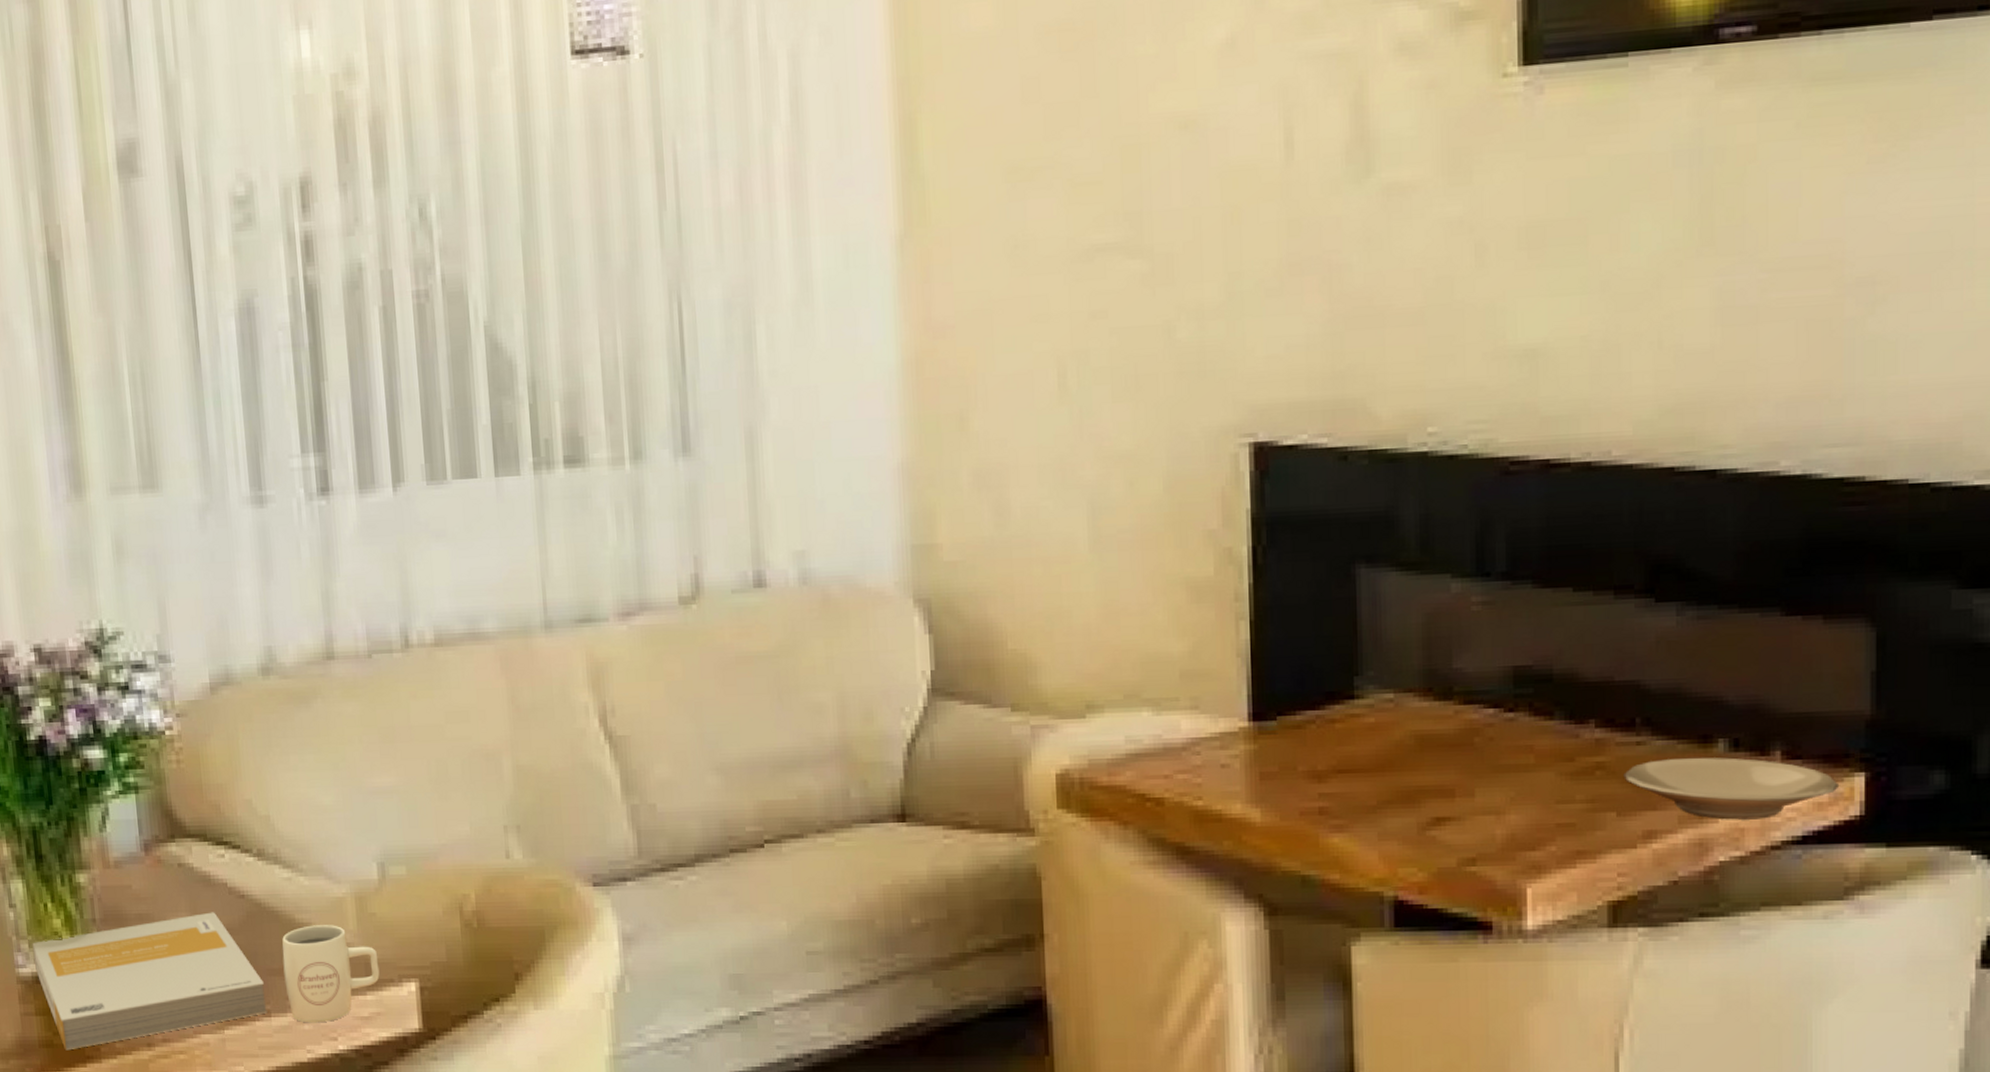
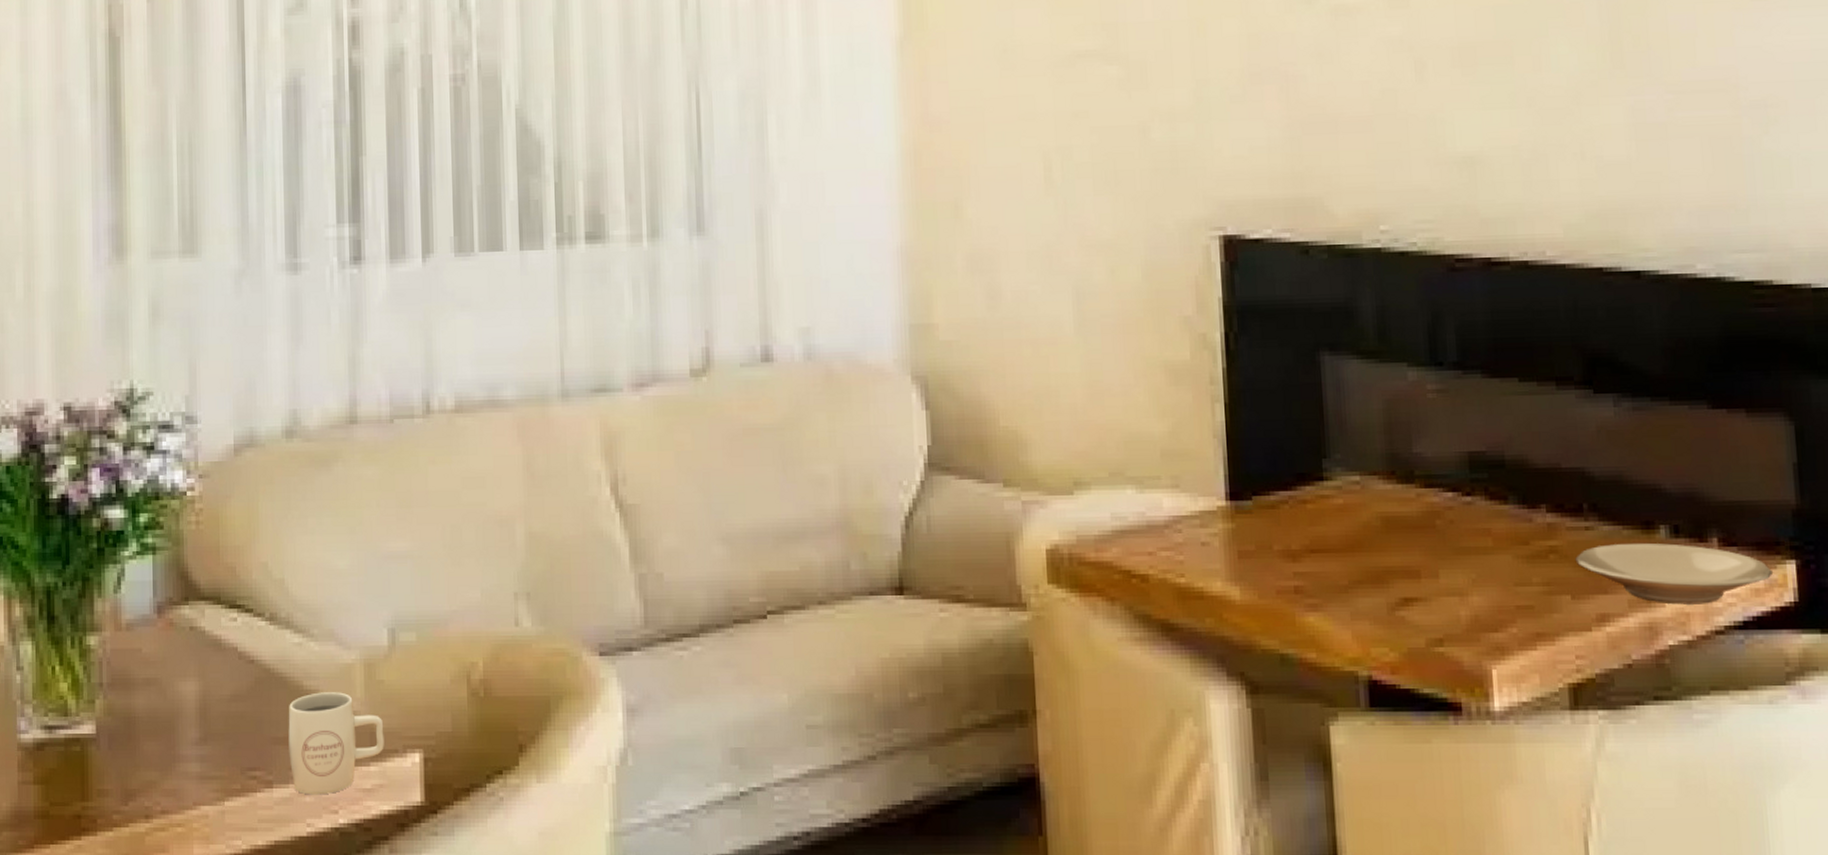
book: present [32,912,268,1051] -> none [36,677,269,822]

